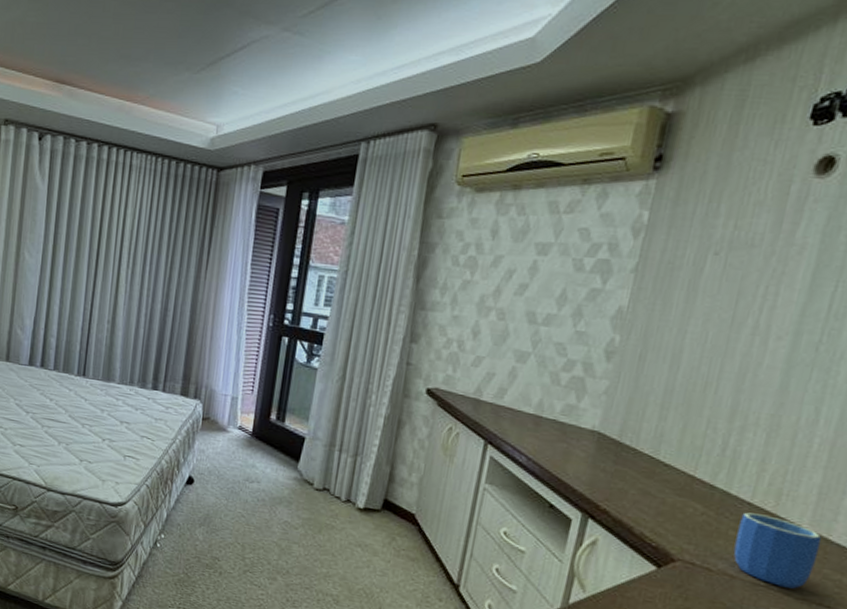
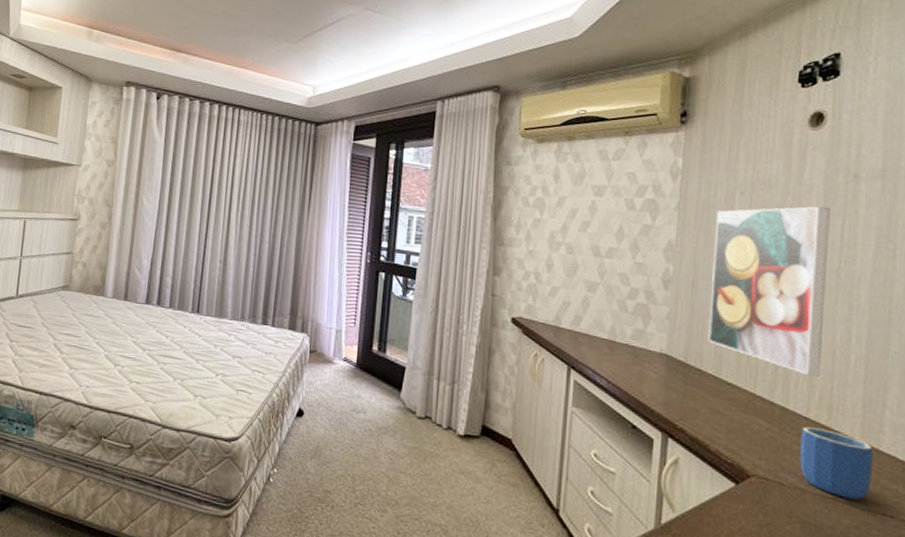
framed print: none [649,269,822,461] -> present [708,206,830,377]

